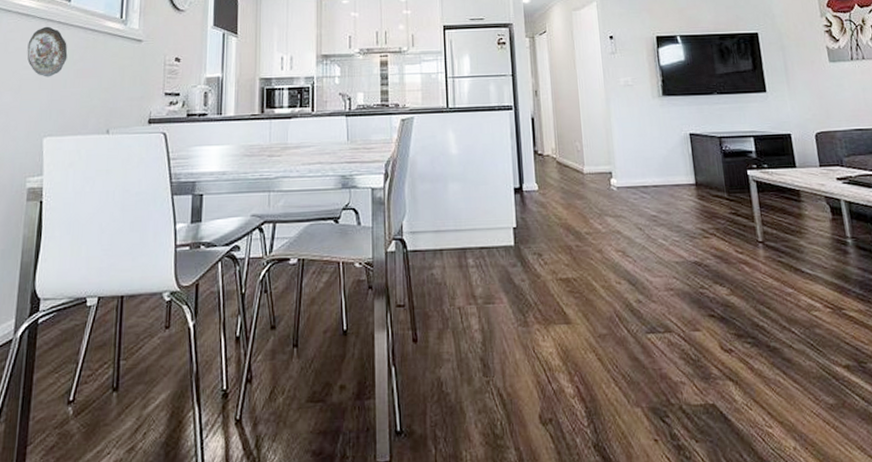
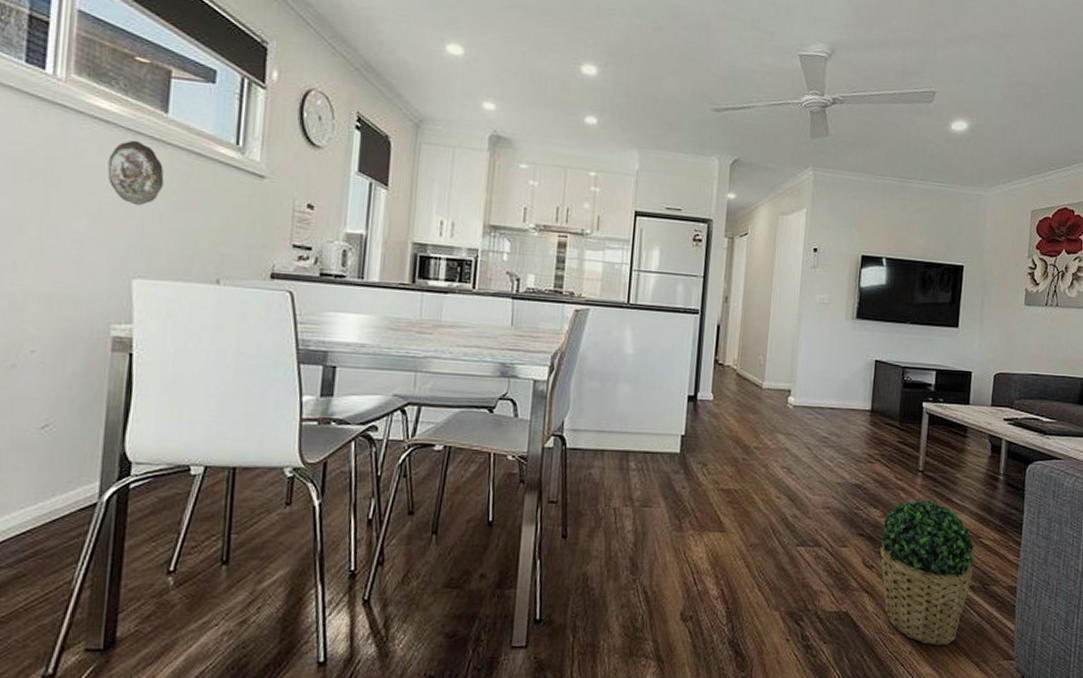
potted plant: none [733,272,845,438] -> present [880,500,974,645]

